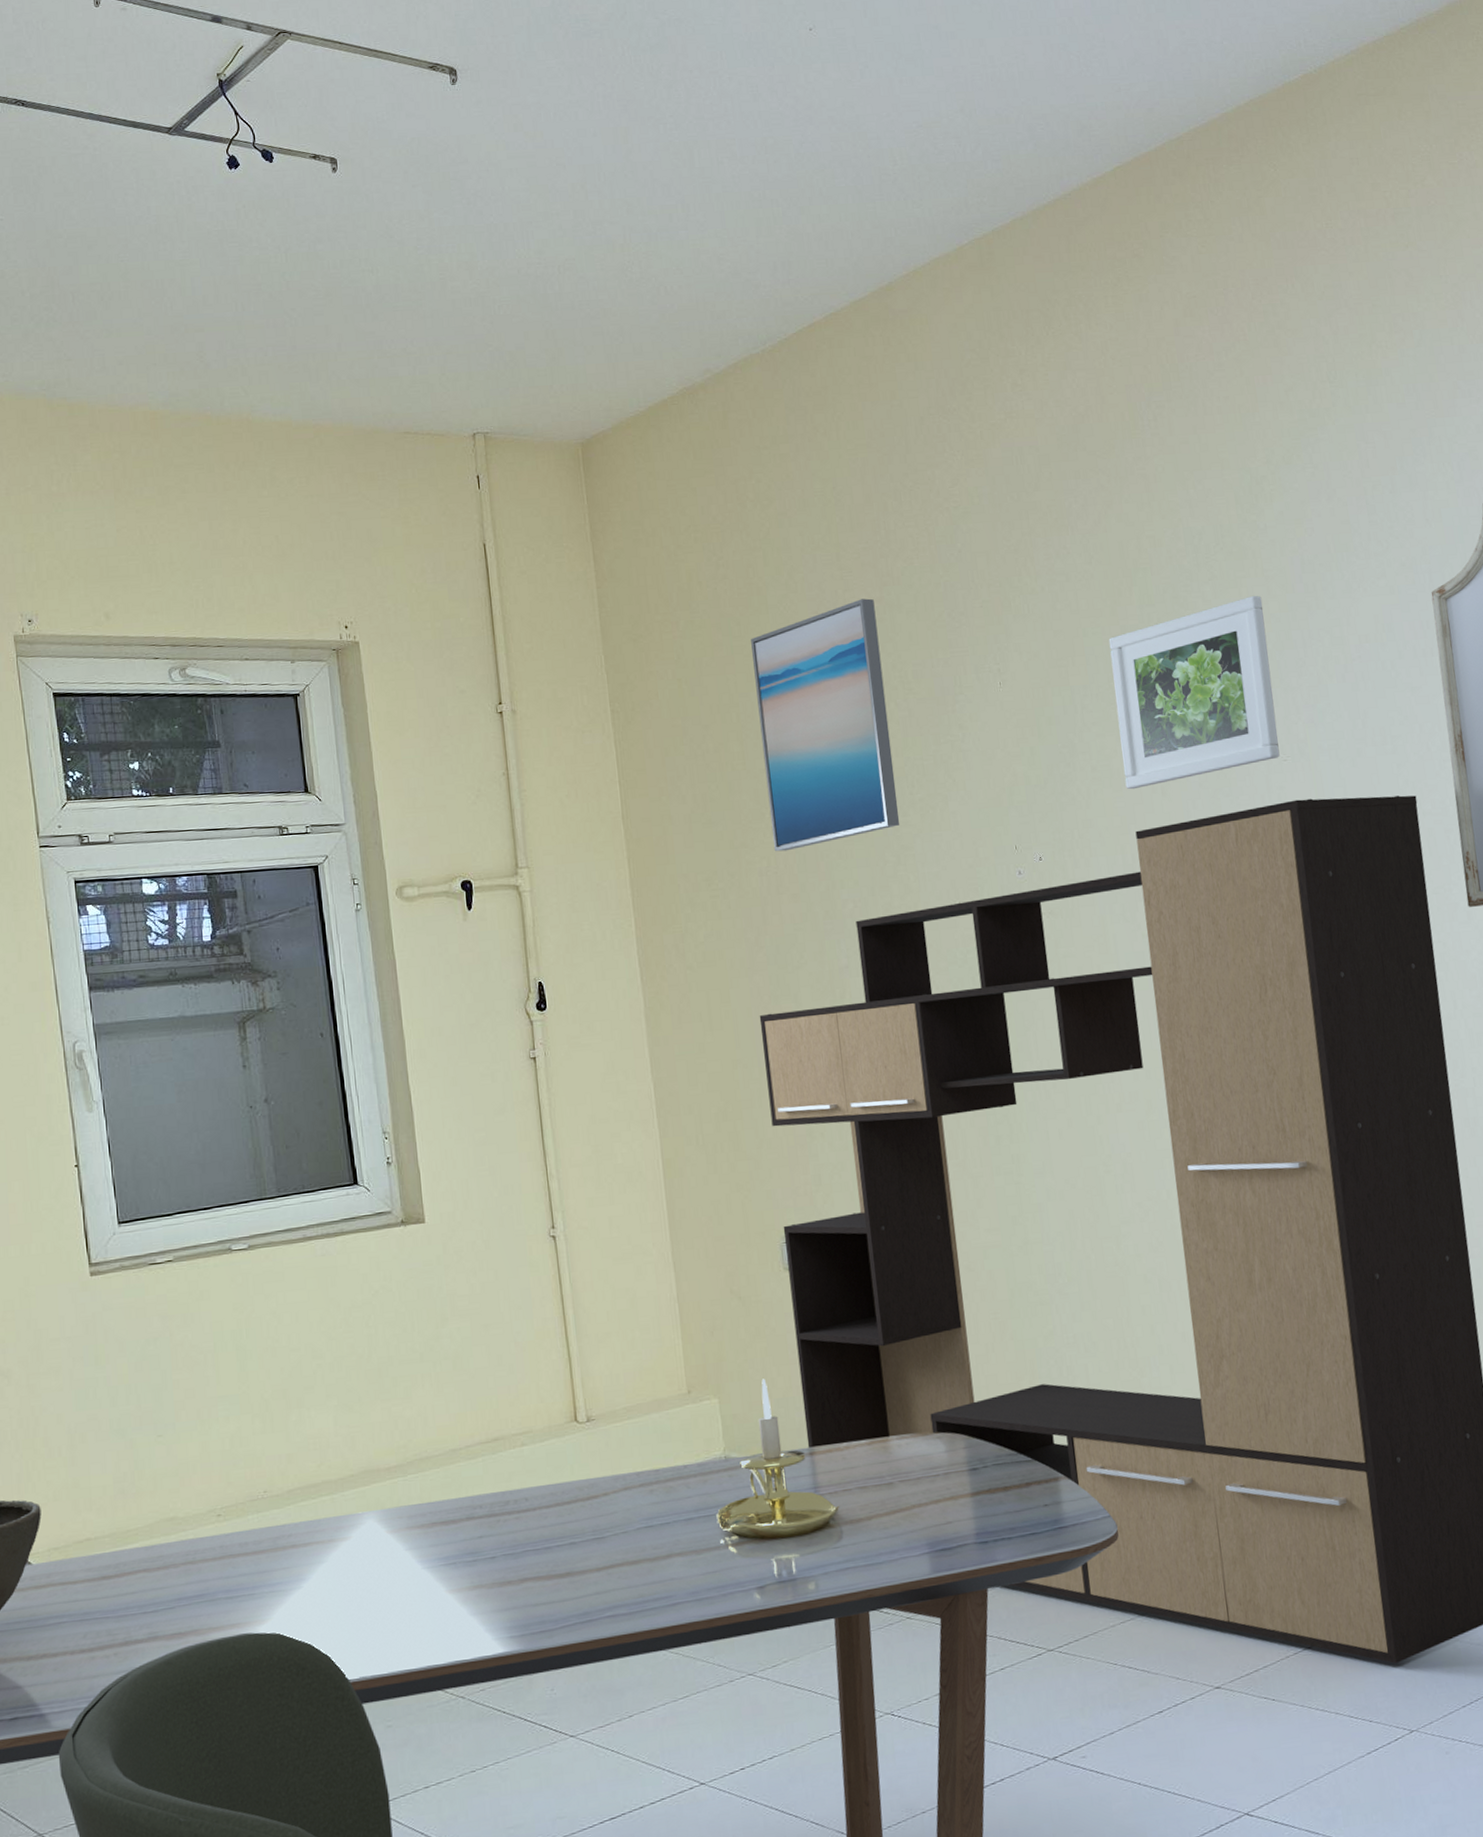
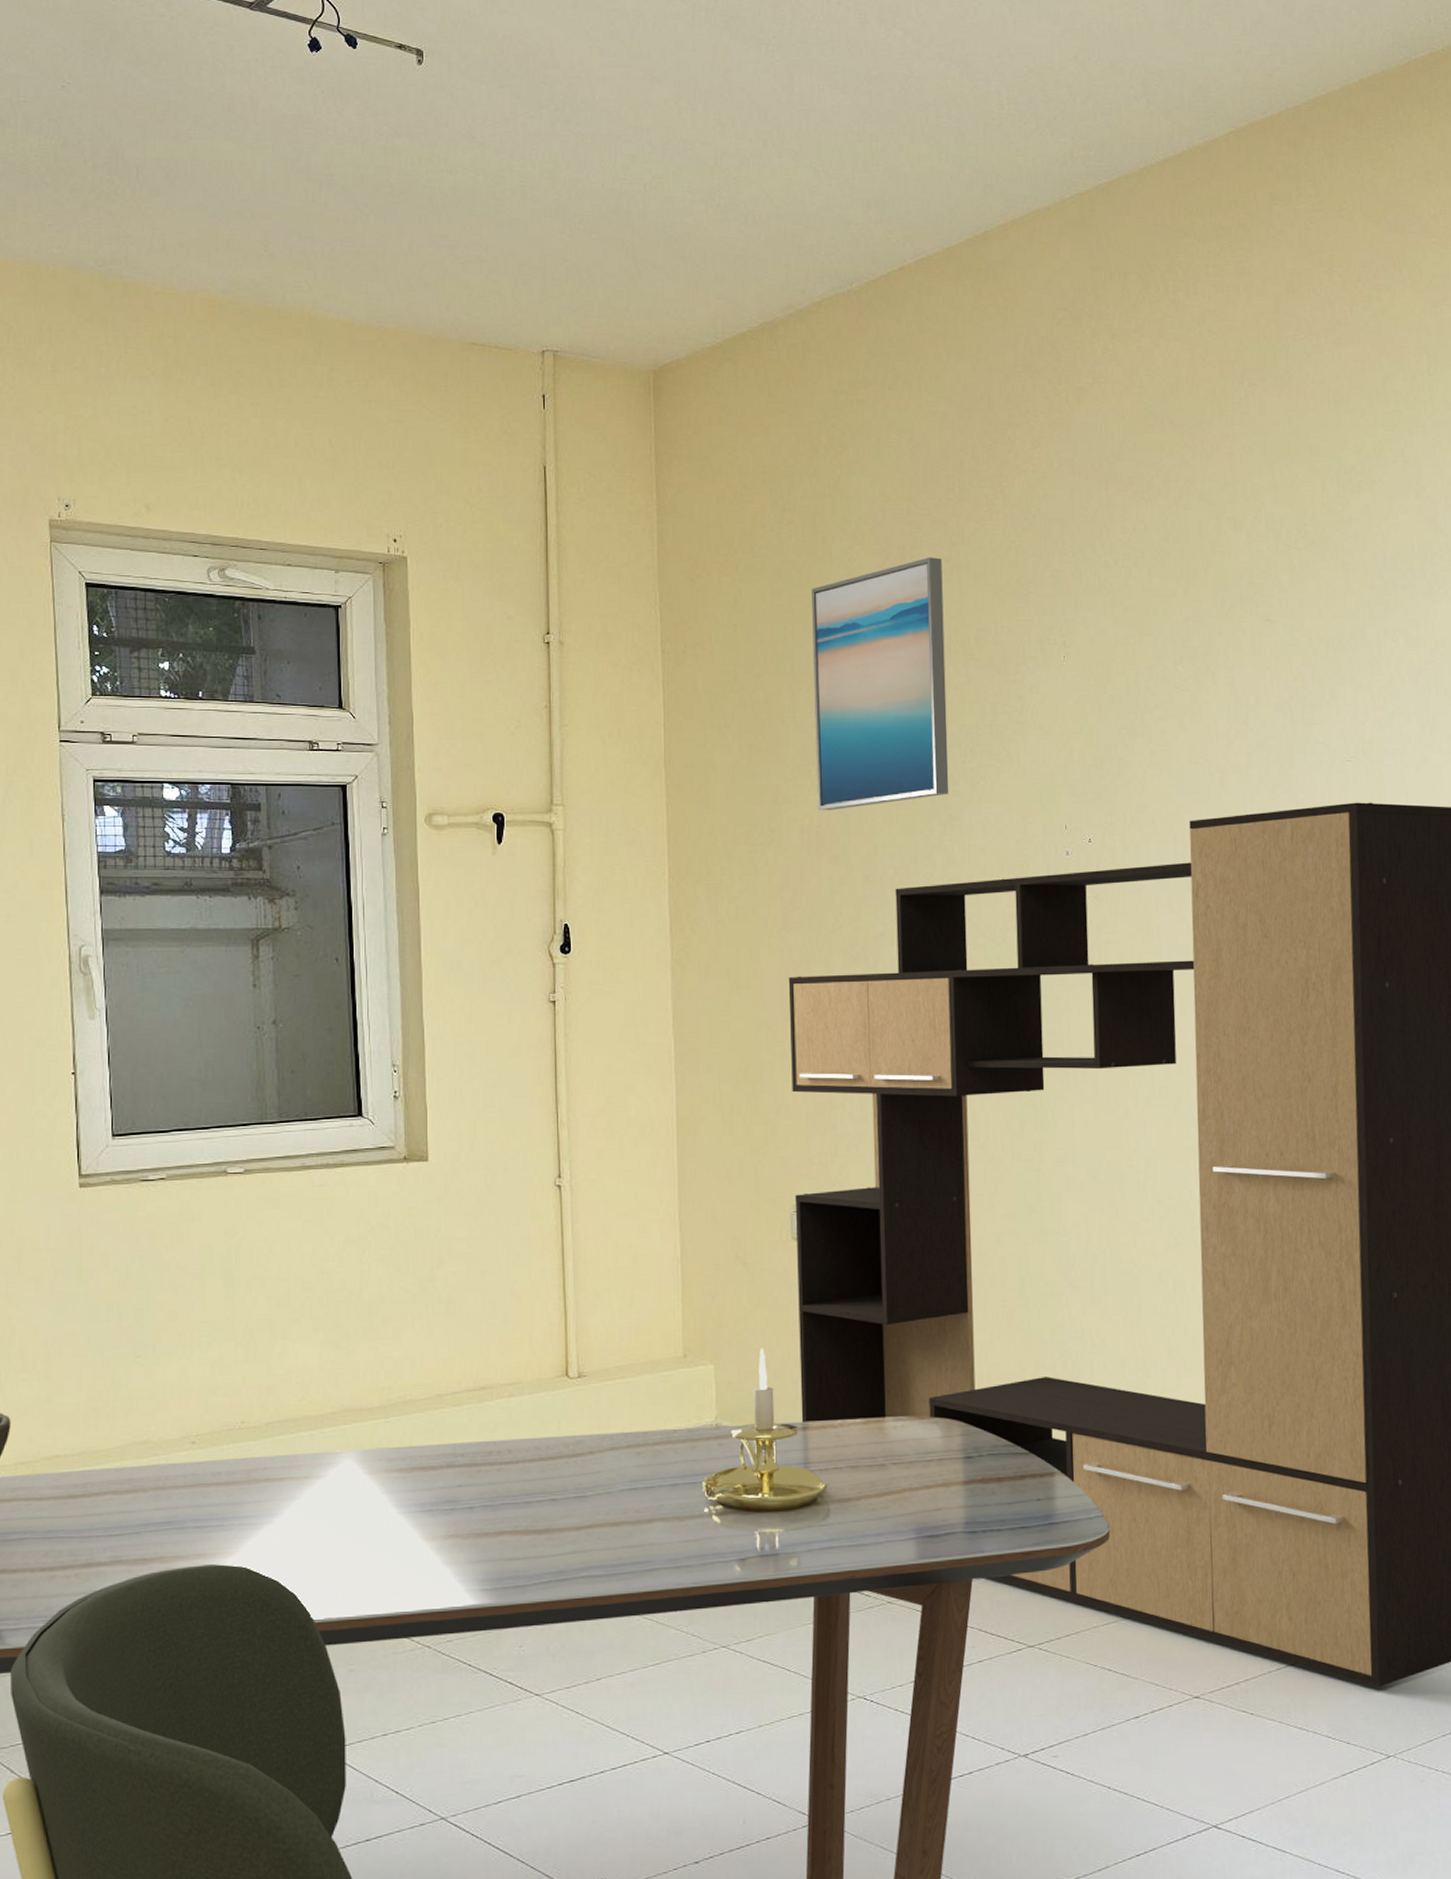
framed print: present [1108,595,1280,790] -> none [1179,588,1344,778]

